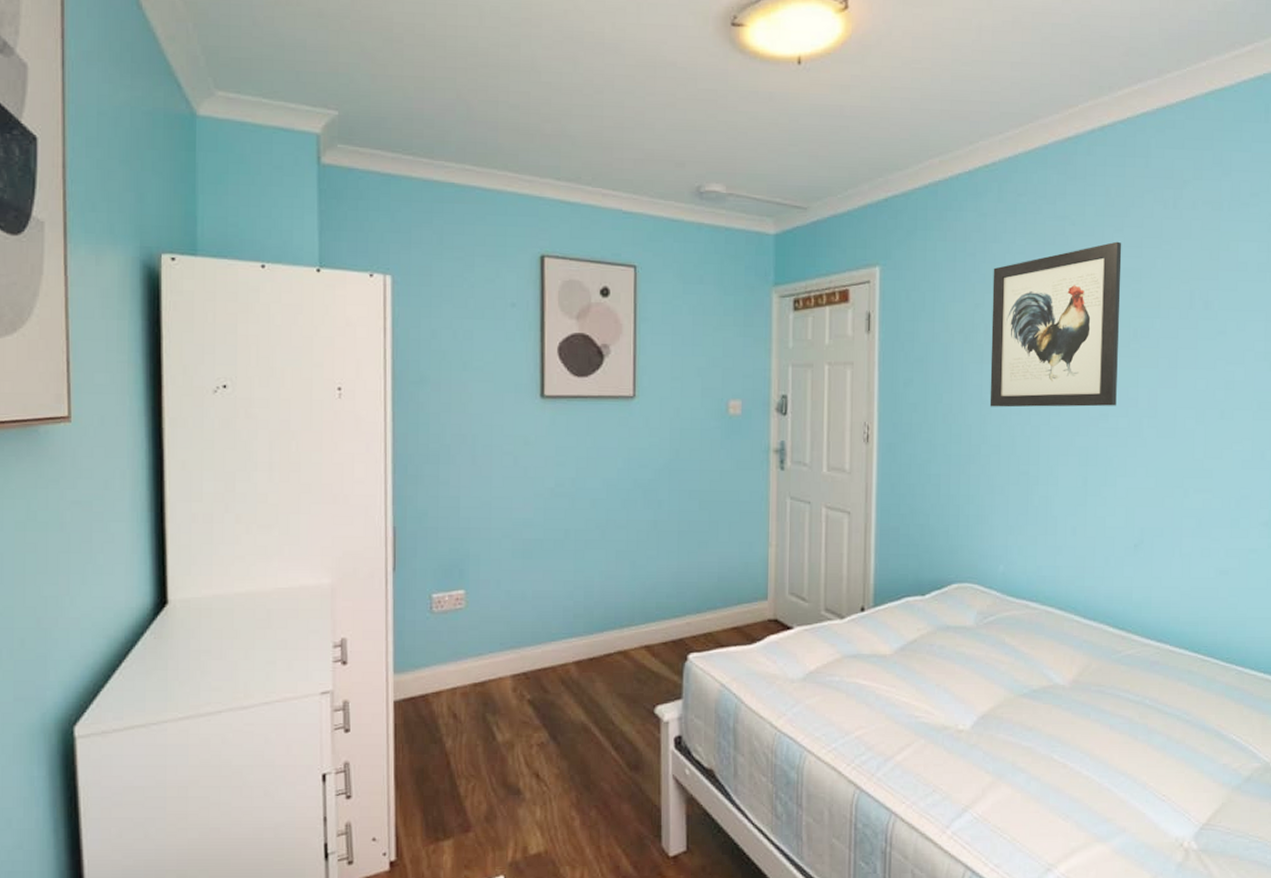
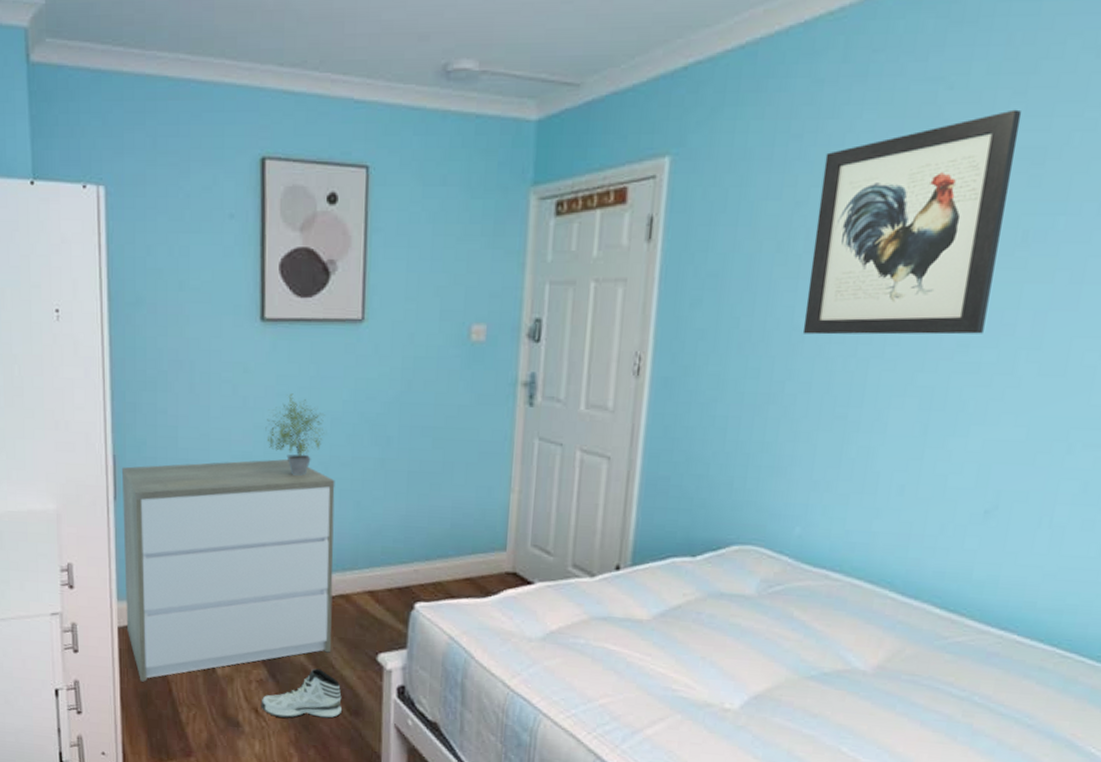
dresser: none [401,525,612,757] -> present [121,459,335,682]
sneaker: none [542,726,622,780] -> present [260,668,342,719]
potted plant: none [545,463,601,539] -> present [265,393,325,476]

